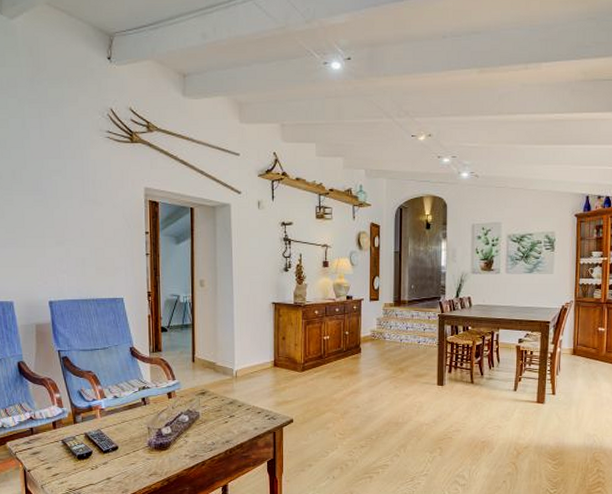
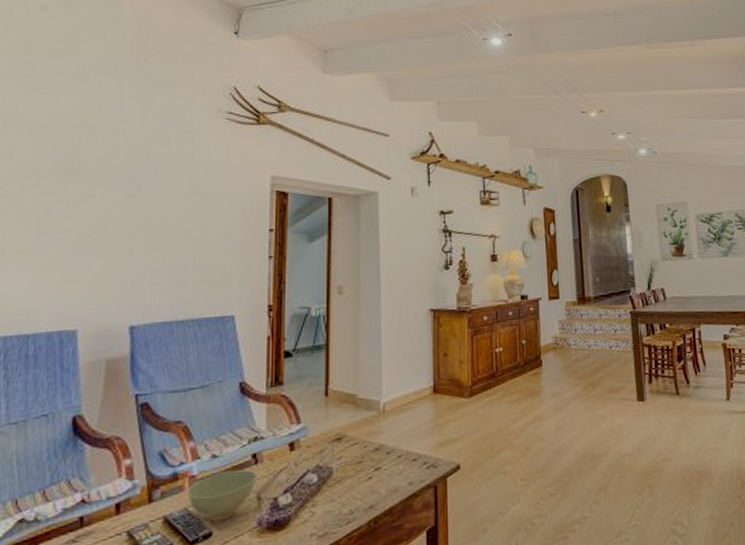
bowl: none [98,408,146,440] -> present [186,469,258,522]

